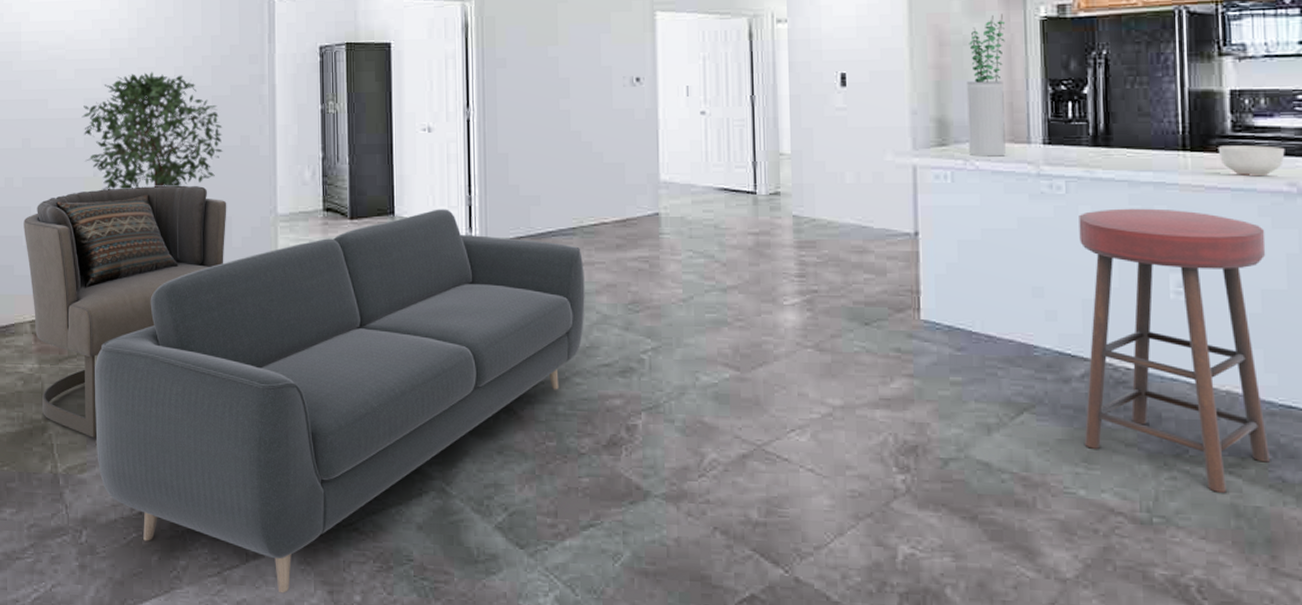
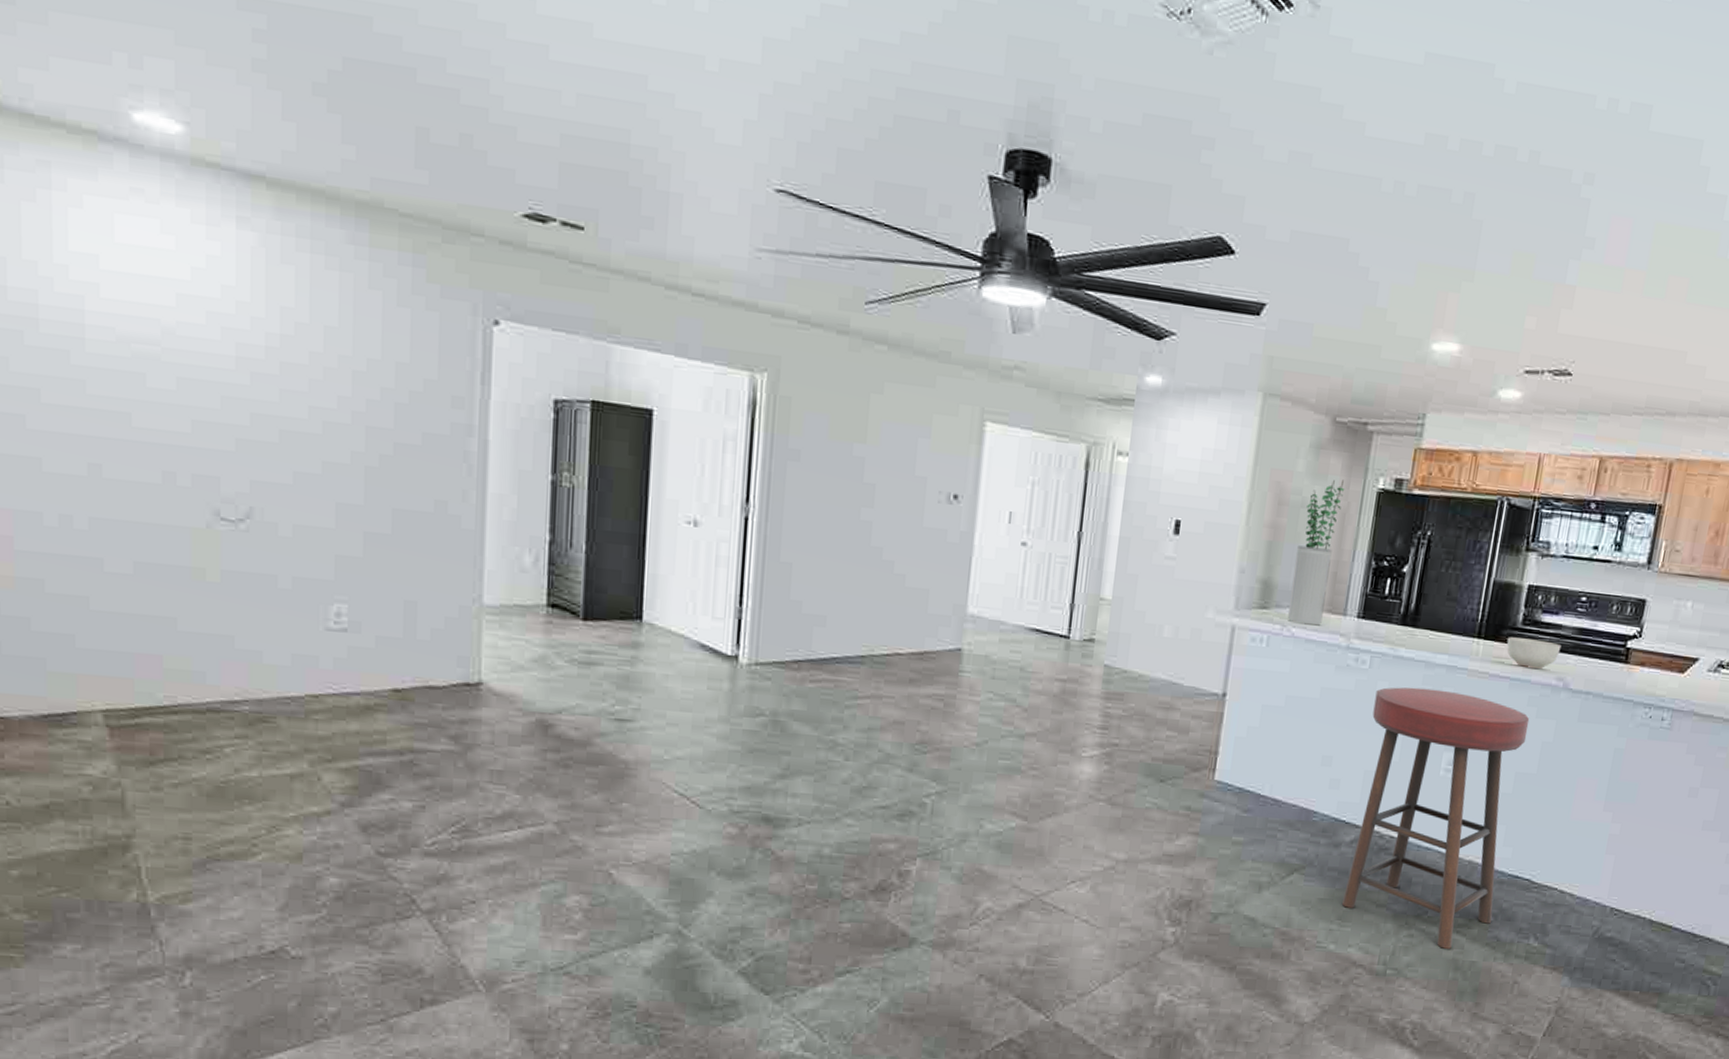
armchair: present [23,185,227,438] -> none [91,546,411,861]
potted tree: present [81,72,223,190] -> none [187,396,408,557]
sofa: present [95,209,585,594] -> none [206,618,870,1043]

